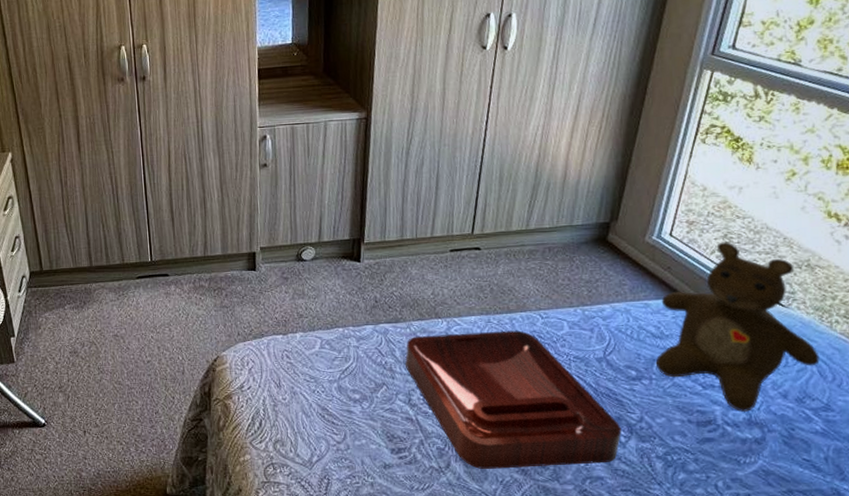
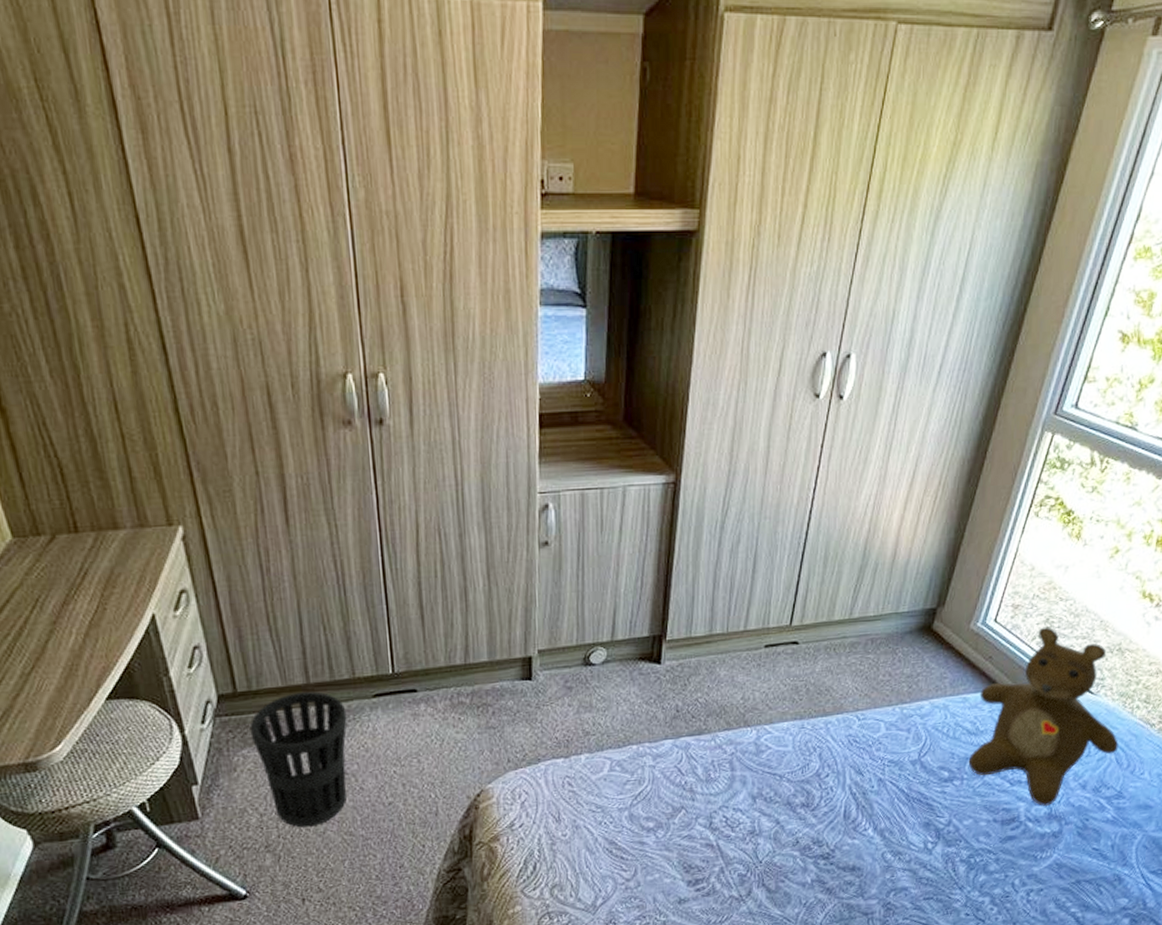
wastebasket: none [50,272,118,375] -> present [249,691,347,828]
decorative tray: present [405,330,622,469] -> none [708,735,929,893]

